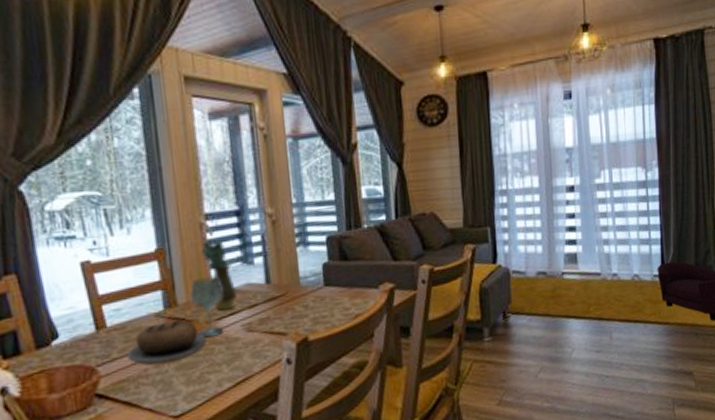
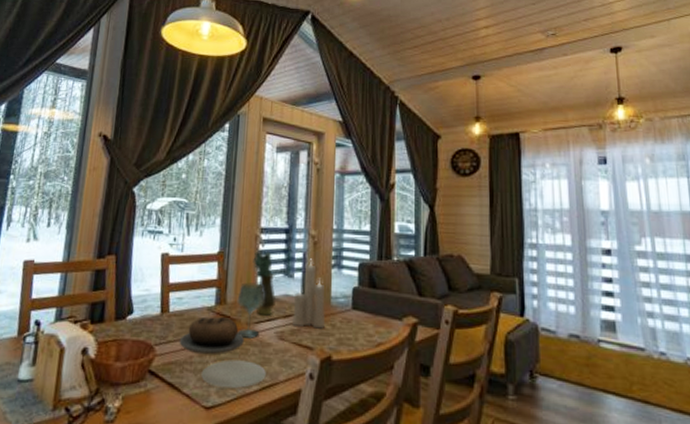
plate: none [161,360,238,395] -> present [201,359,266,390]
candle: none [258,240,298,316] -> present [292,259,326,329]

